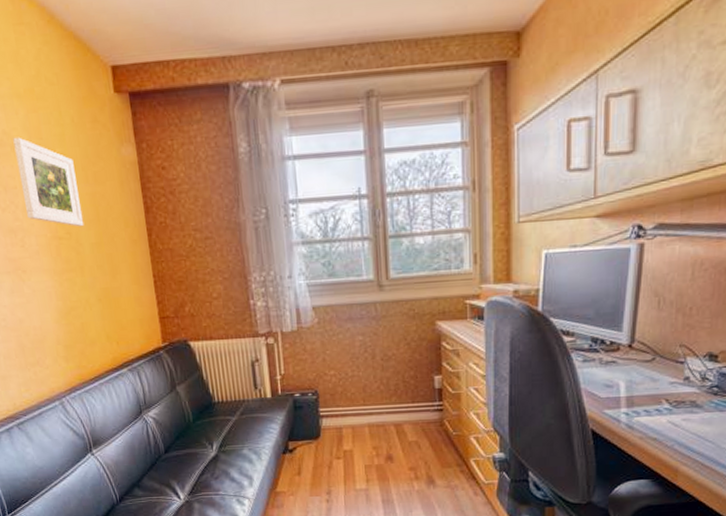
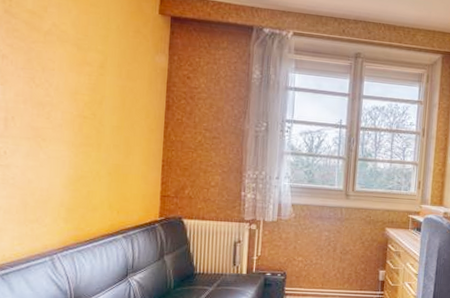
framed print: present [13,137,84,227] -> none [58,30,112,112]

